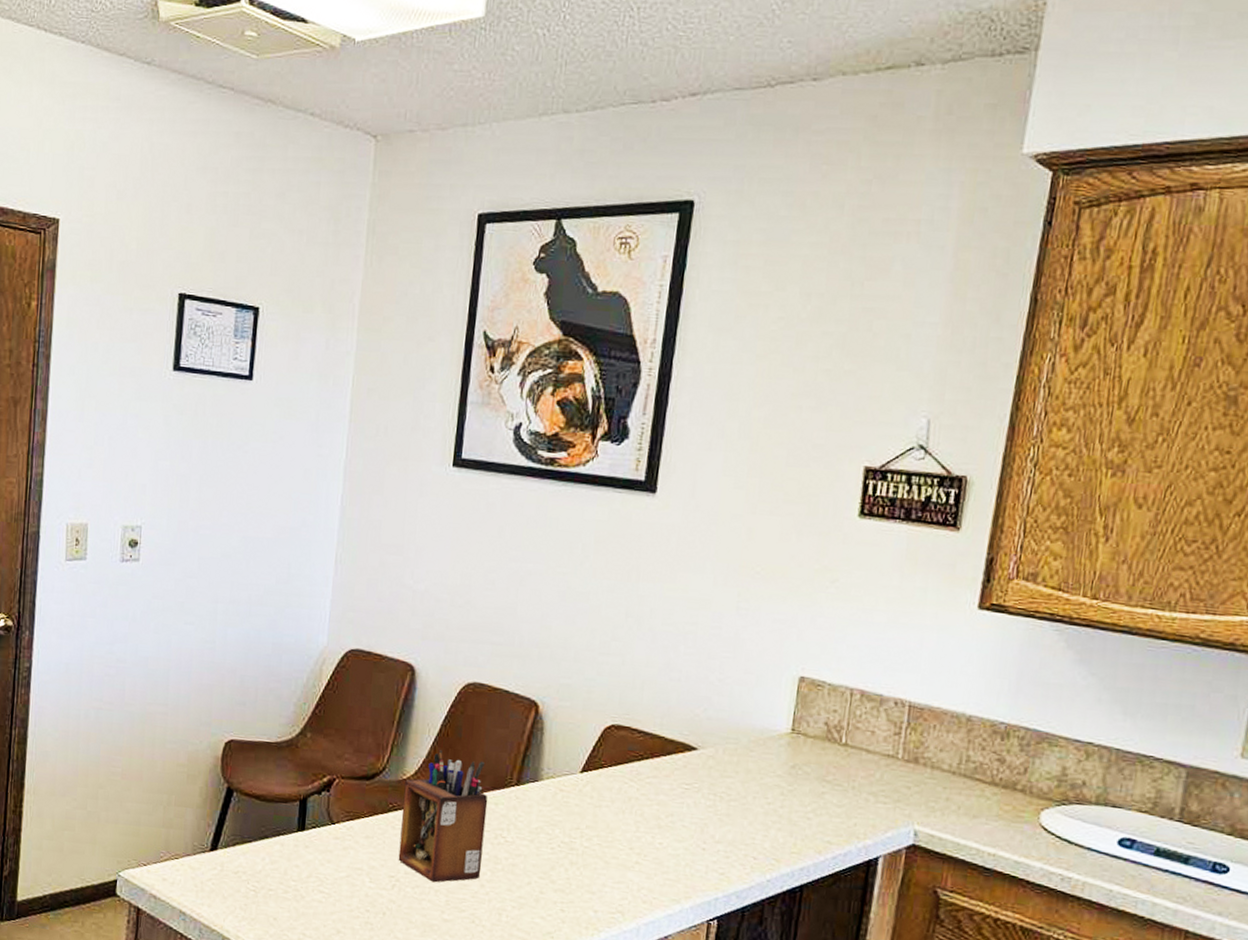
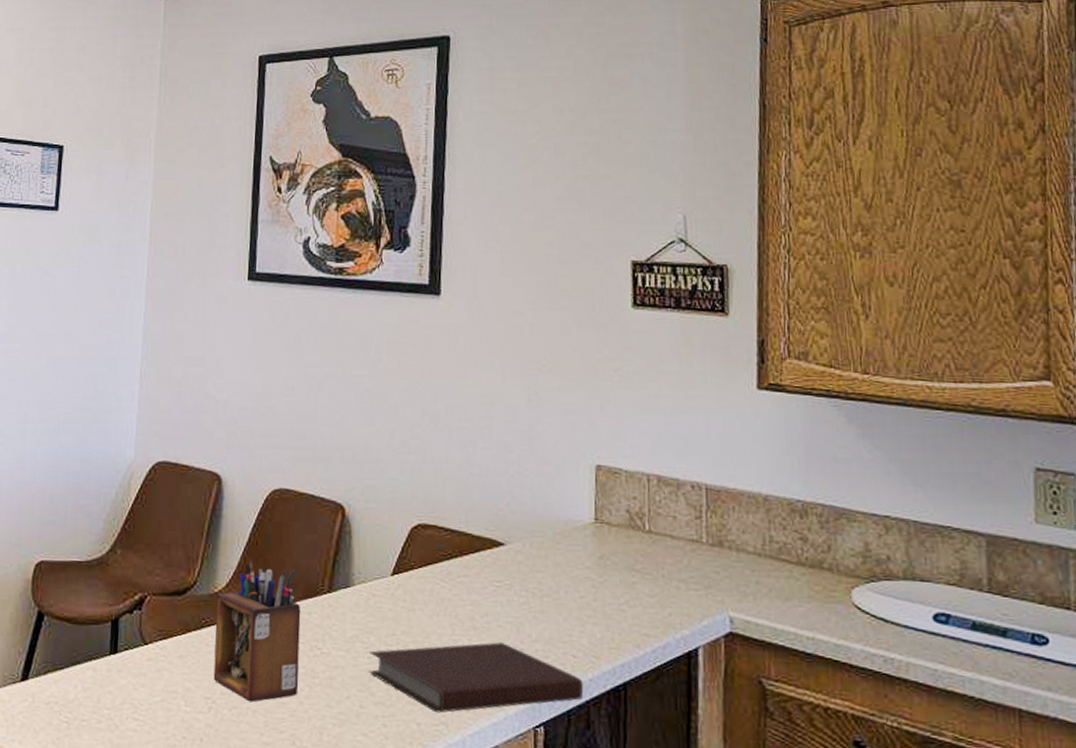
notebook: none [551,841,761,903] -> present [369,642,583,713]

